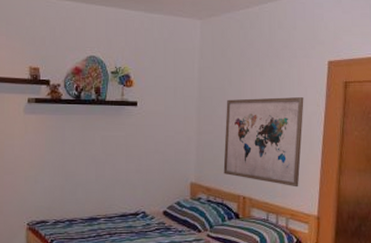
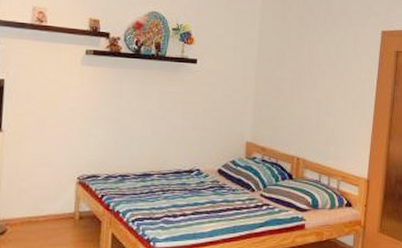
wall art: present [223,97,304,188] -> none [279,62,358,151]

